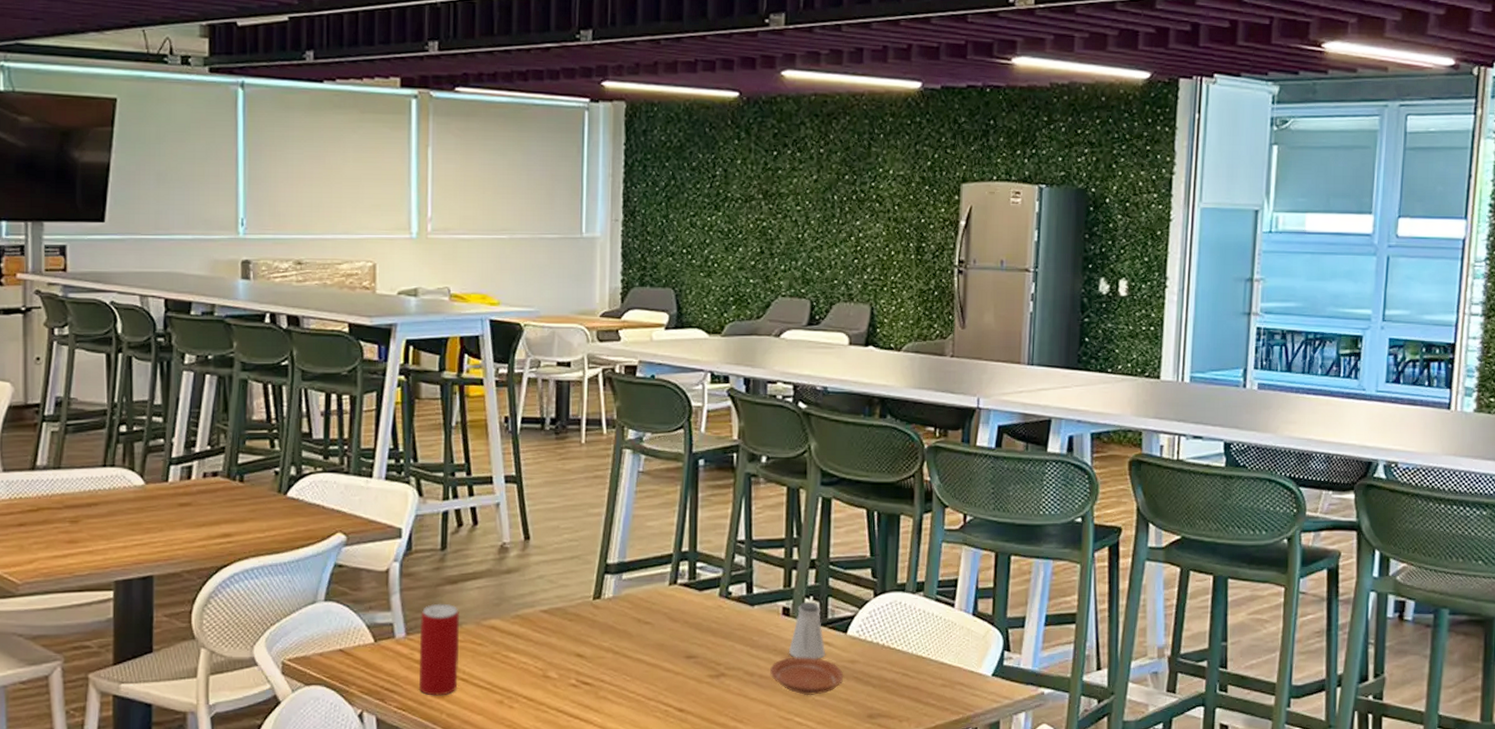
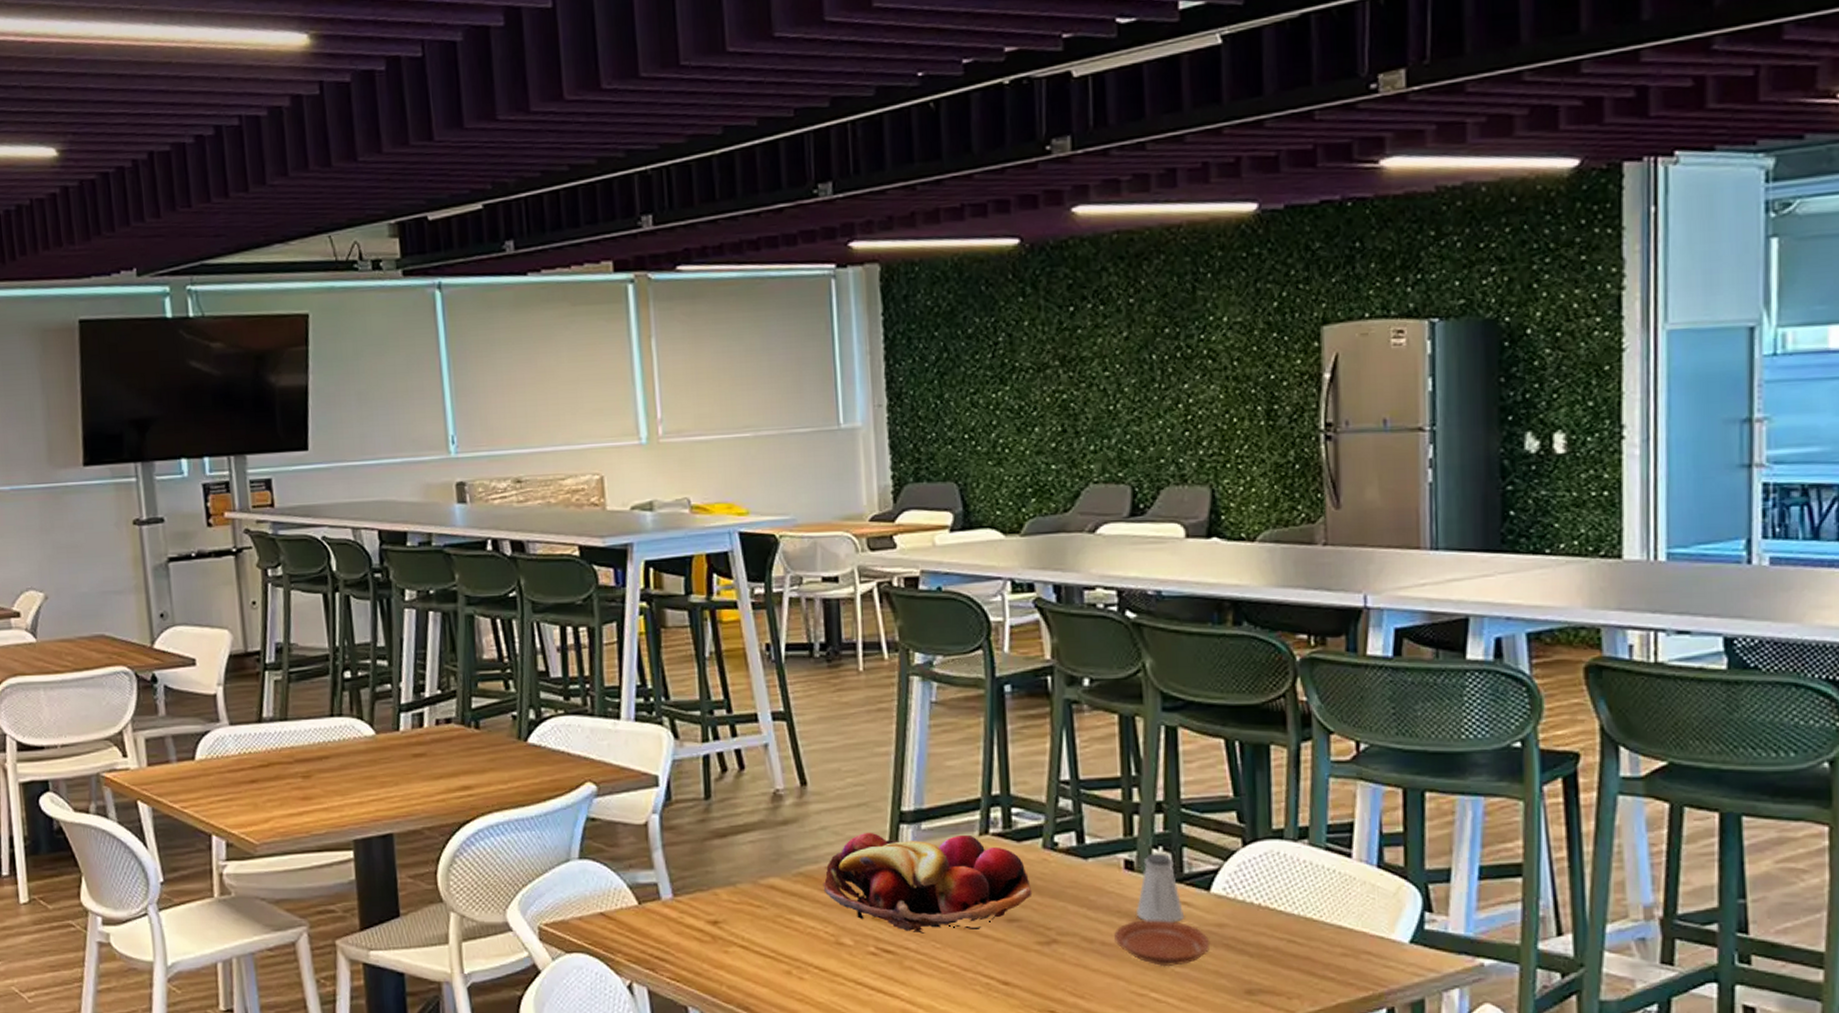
beverage can: present [418,603,460,696] -> none [687,860,737,965]
fruit basket: none [536,581,708,668] -> present [823,832,1033,934]

